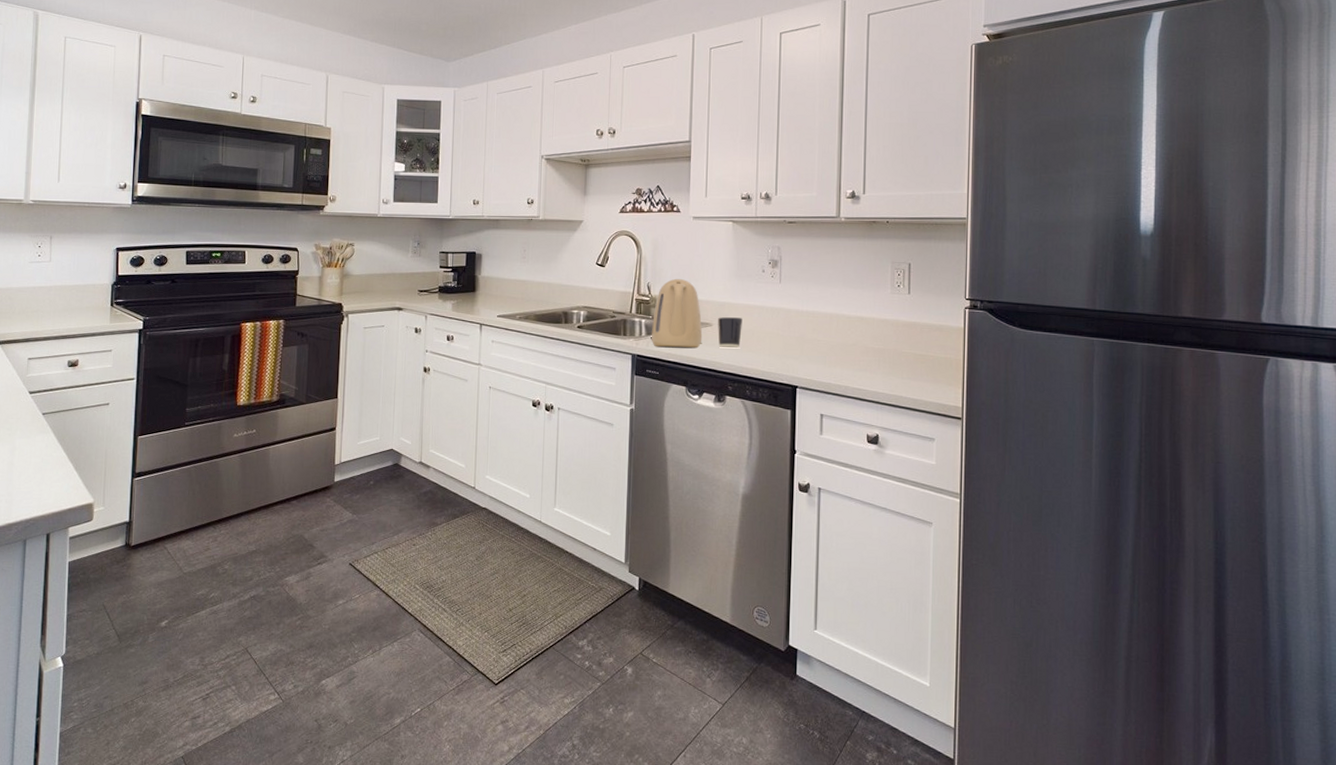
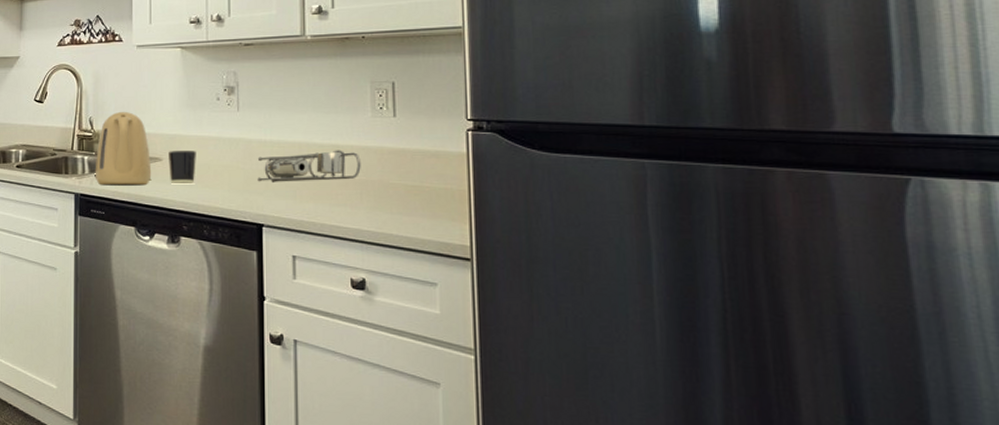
paper towel holder: none [794,321,880,350] -> present [257,150,361,184]

